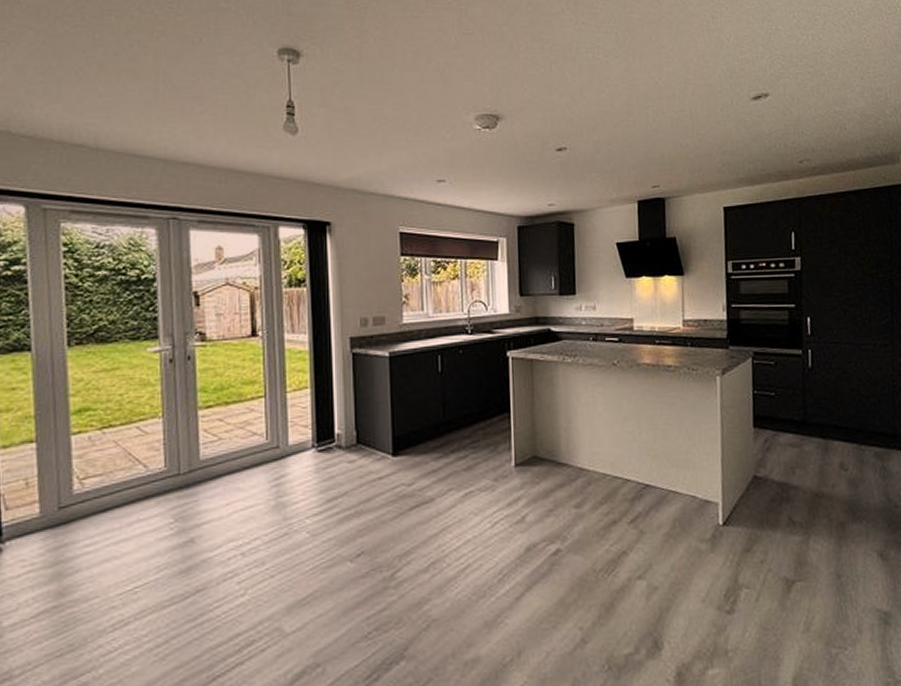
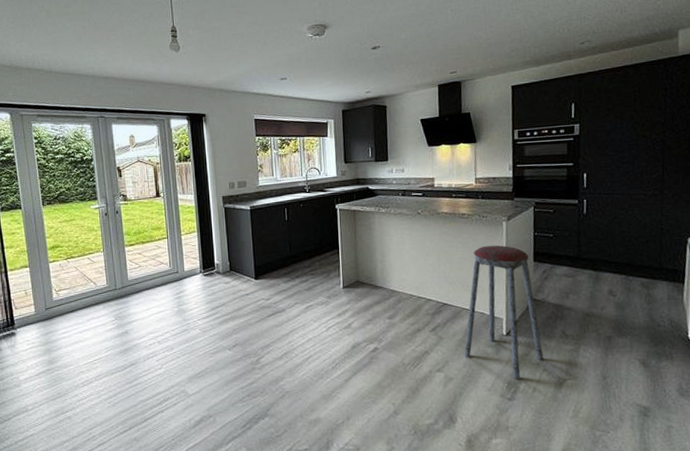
music stool: none [671,406,768,584] -> present [464,245,544,379]

